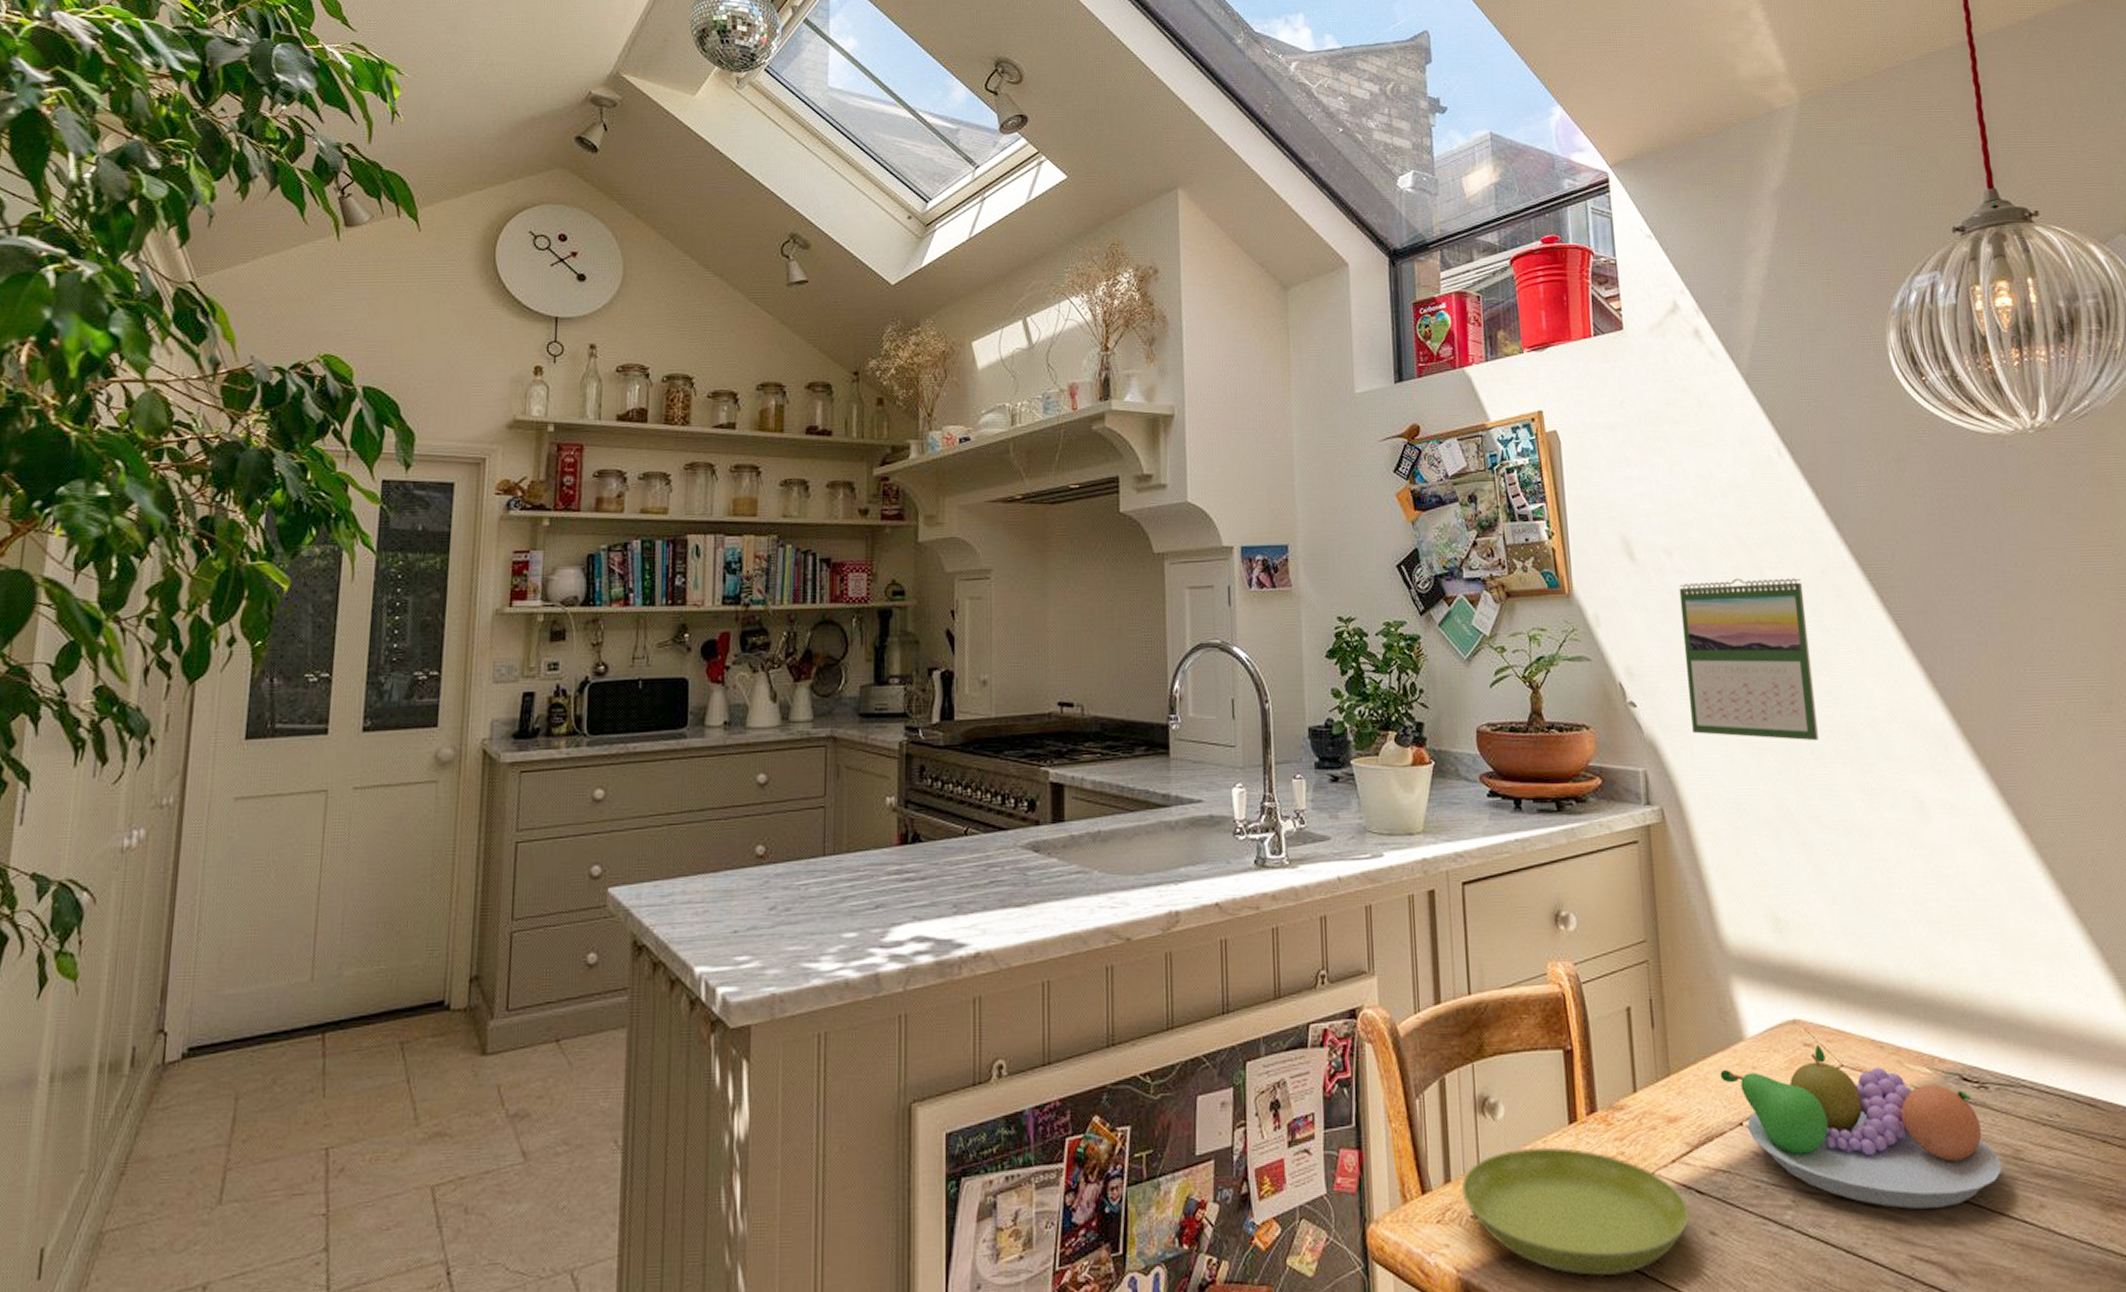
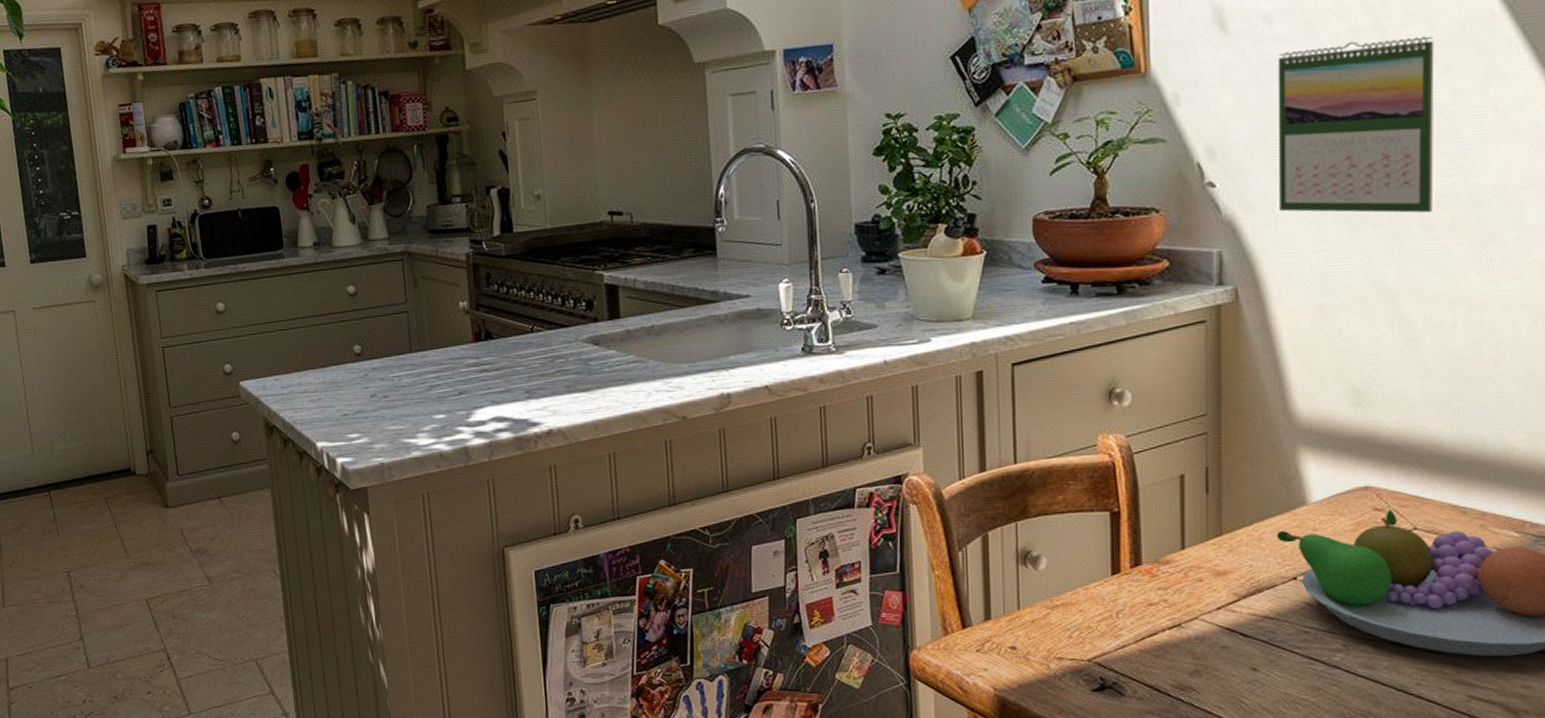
saucer: present [1461,1148,1689,1277] -> none [1000,594,1230,700]

